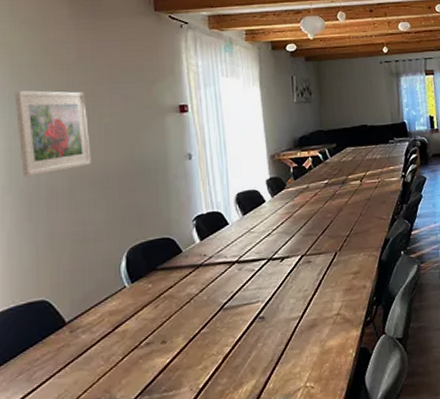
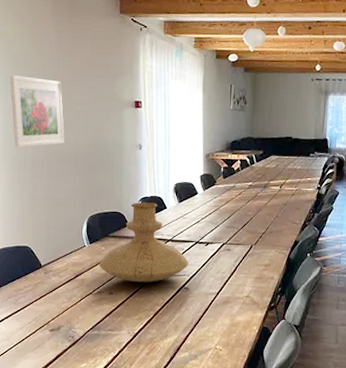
vase: none [145,220,262,323] -> present [99,202,189,283]

